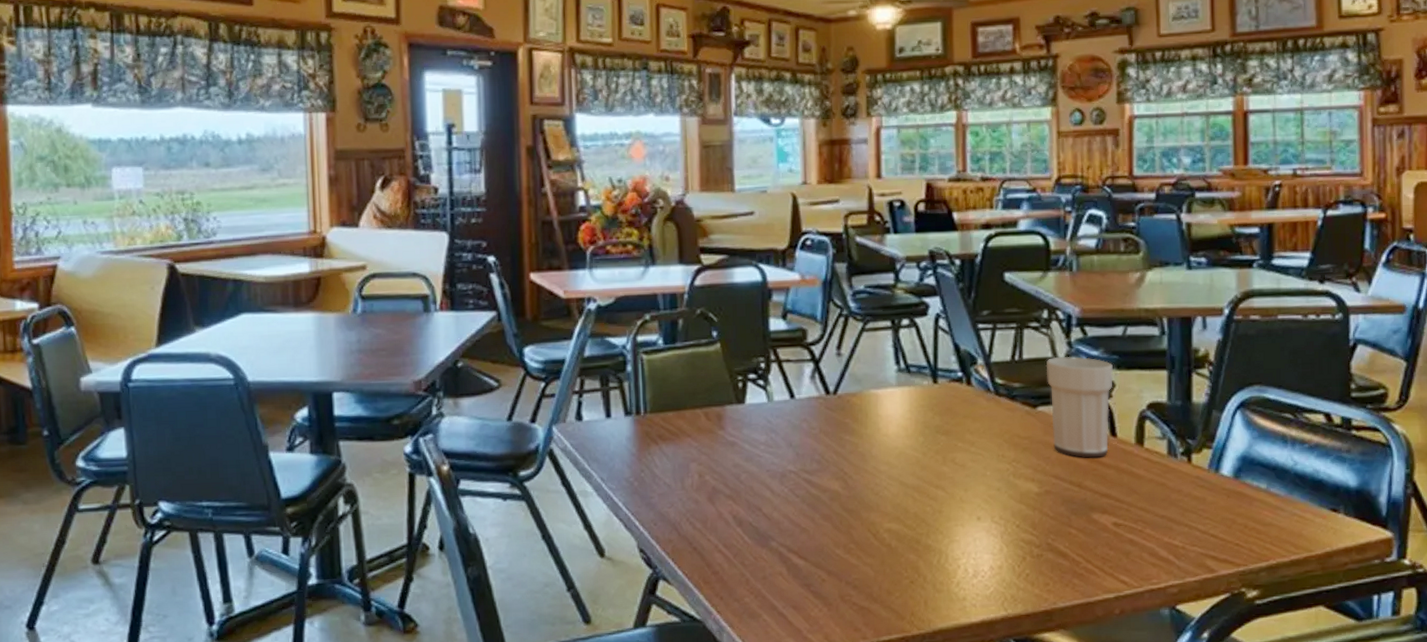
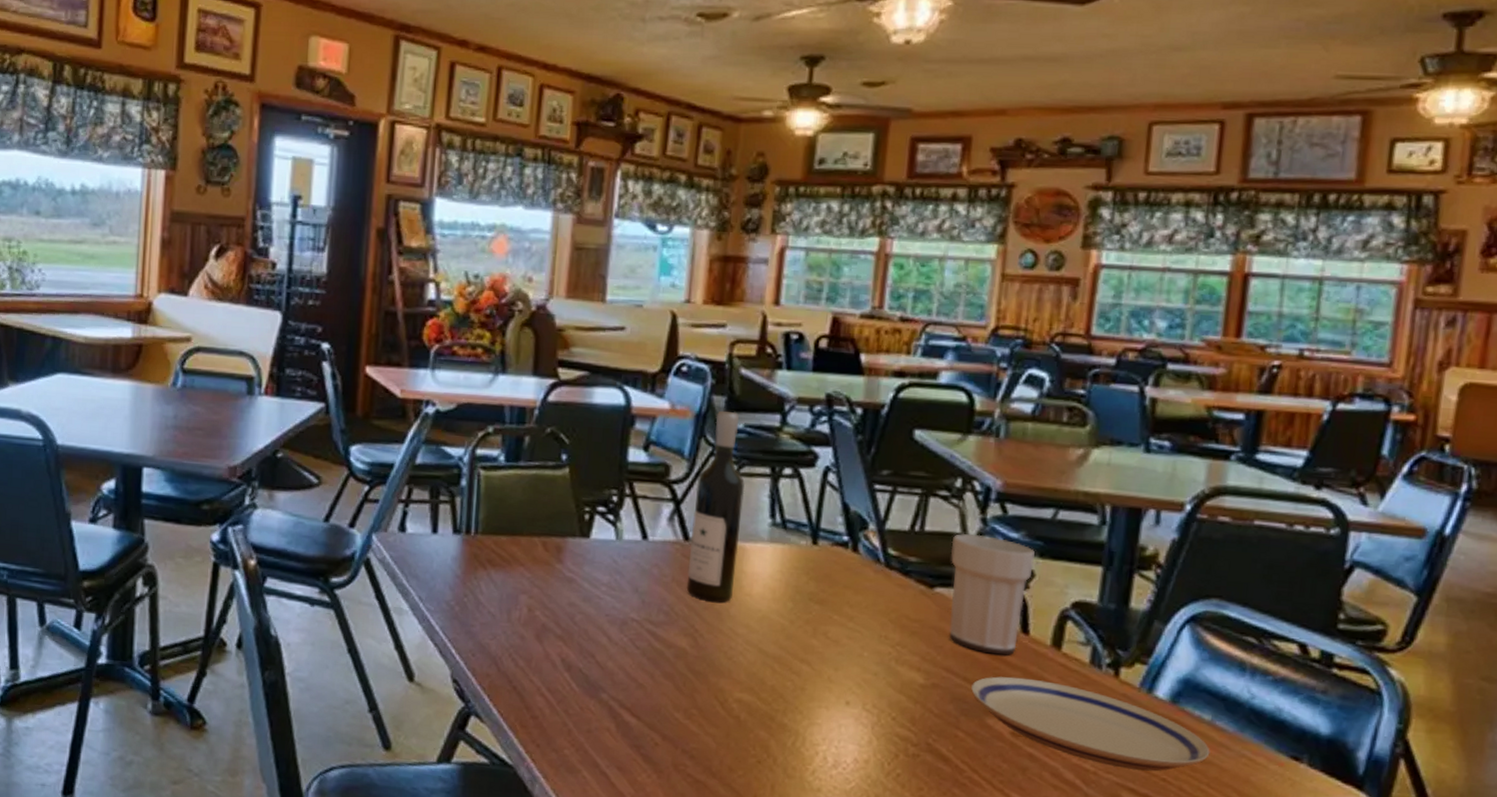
bottle: none [830,275,873,446] -> present [686,410,745,602]
plate: none [1077,474,1269,540] -> present [971,676,1210,772]

